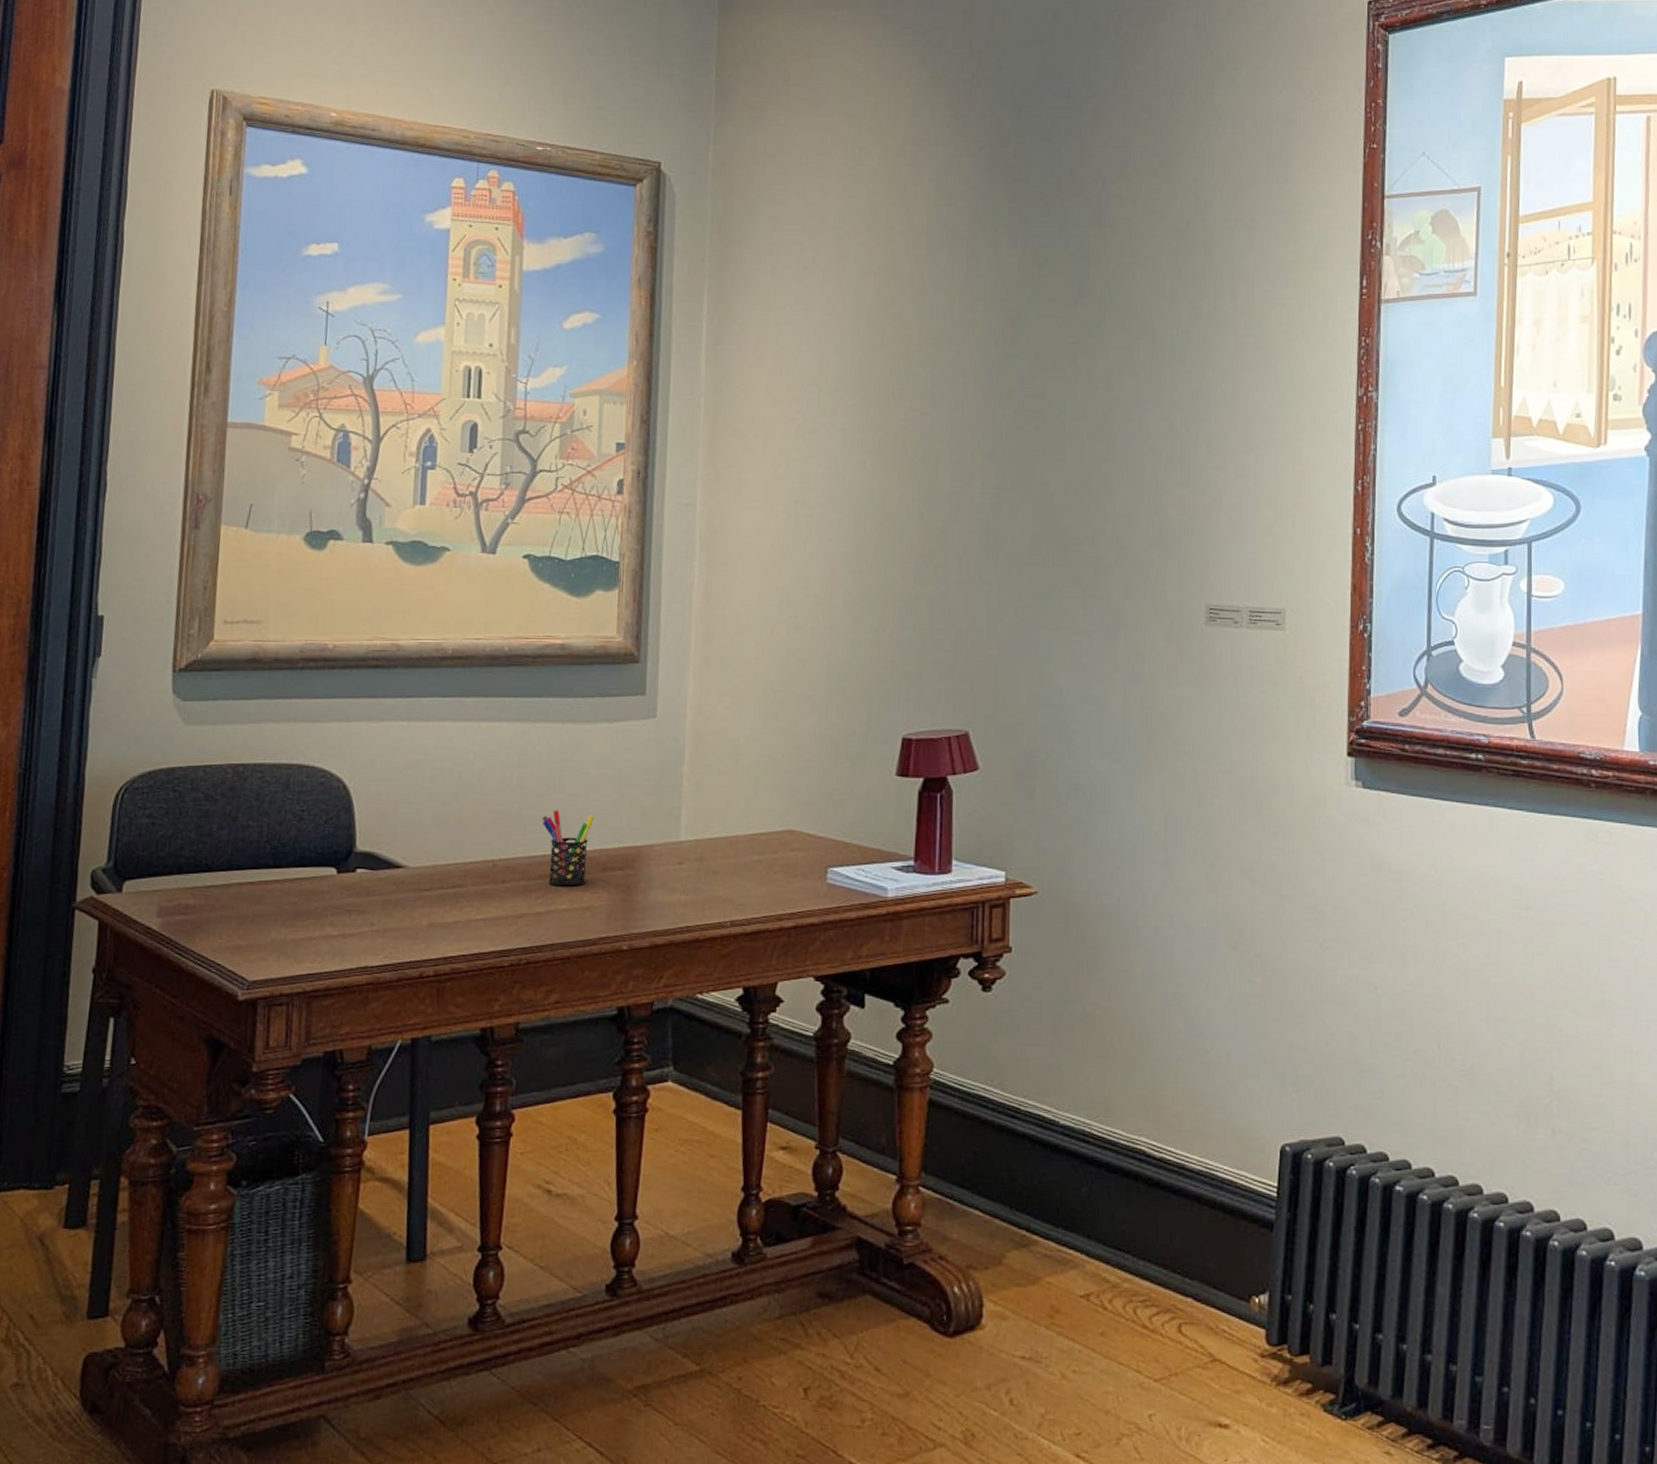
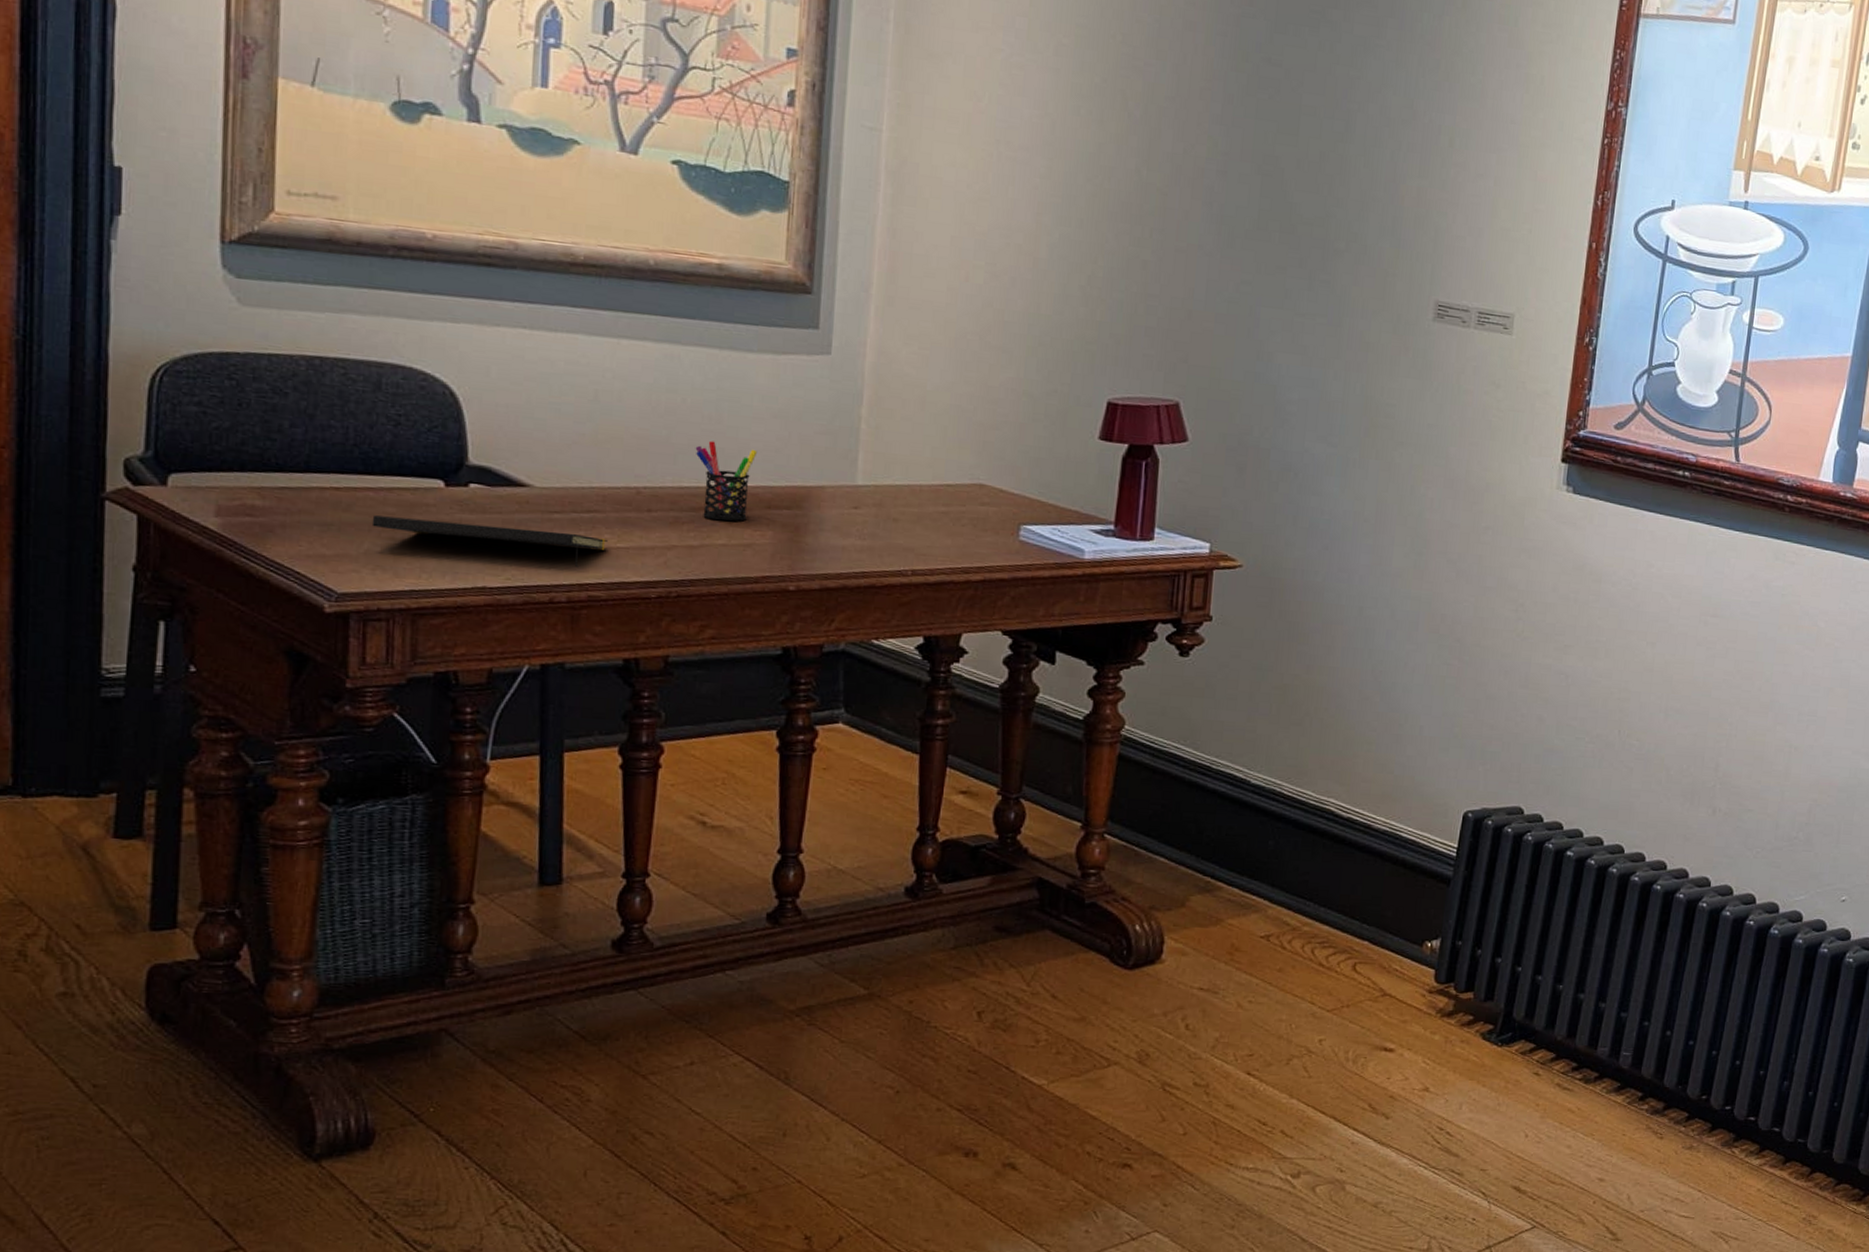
notepad: none [278,906,468,942] -> present [371,515,608,568]

